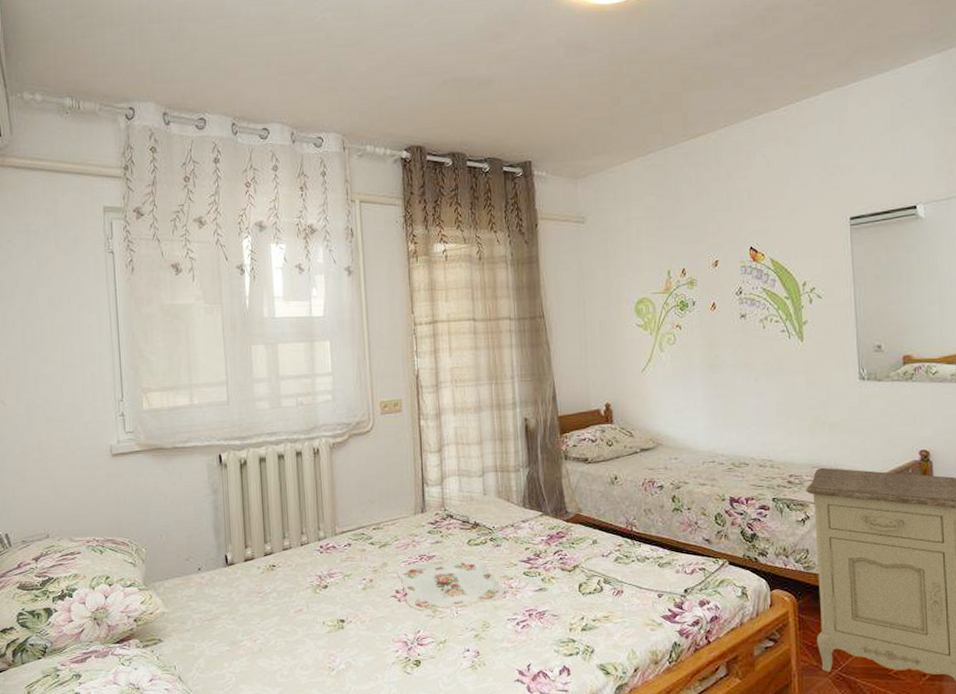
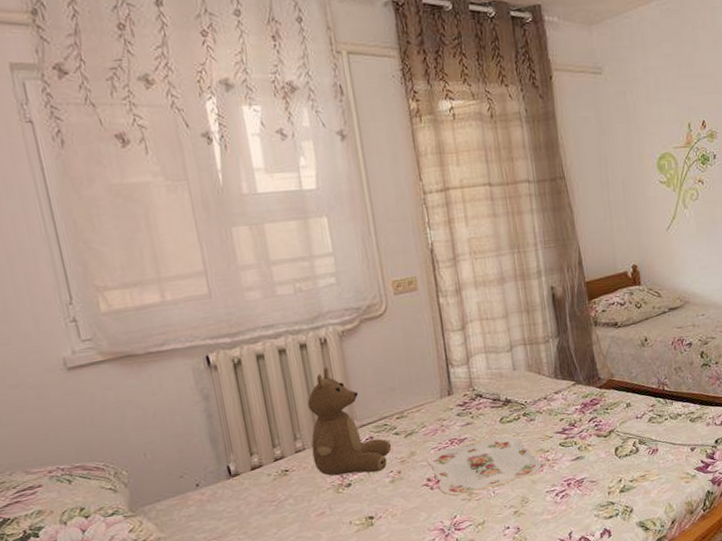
teddy bear: none [297,474,367,578] -> present [307,366,392,476]

